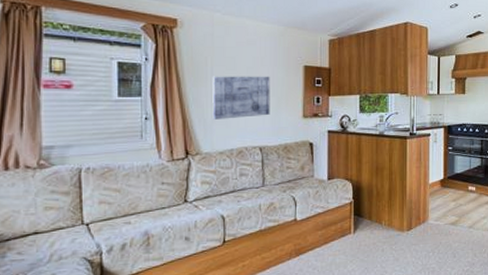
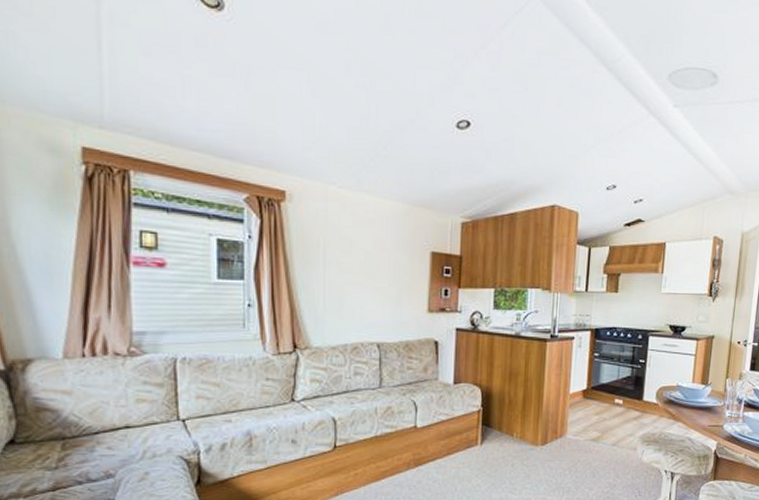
wall art: present [212,76,270,120] -> none [325,259,391,310]

